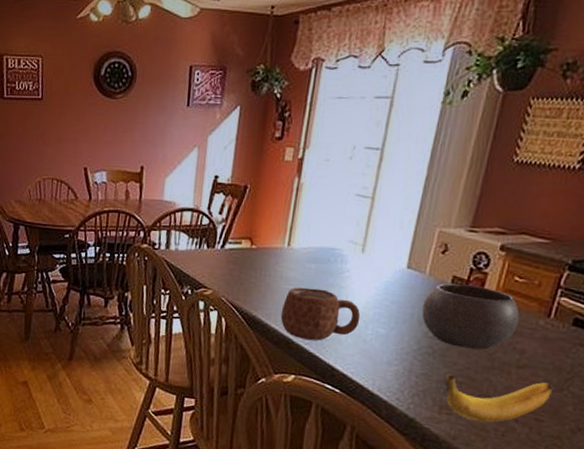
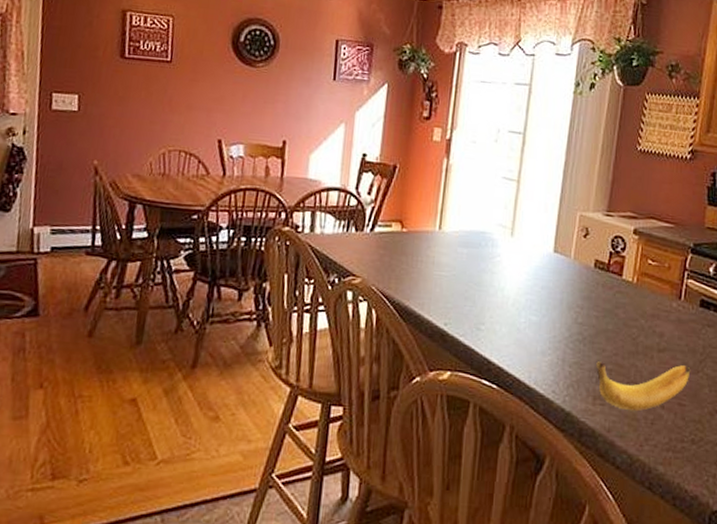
mug: present [280,287,361,341] -> none [434,273,513,331]
bowl: present [421,283,520,350] -> none [570,267,655,335]

